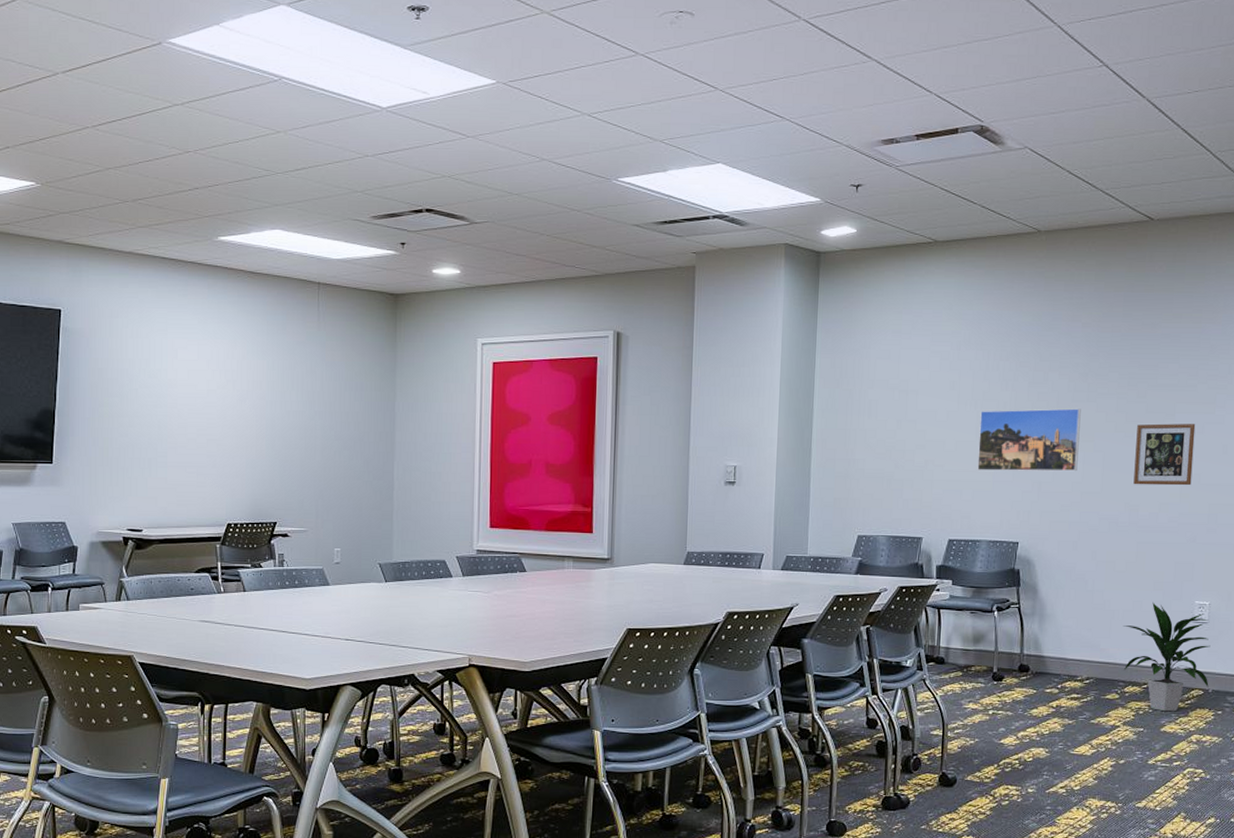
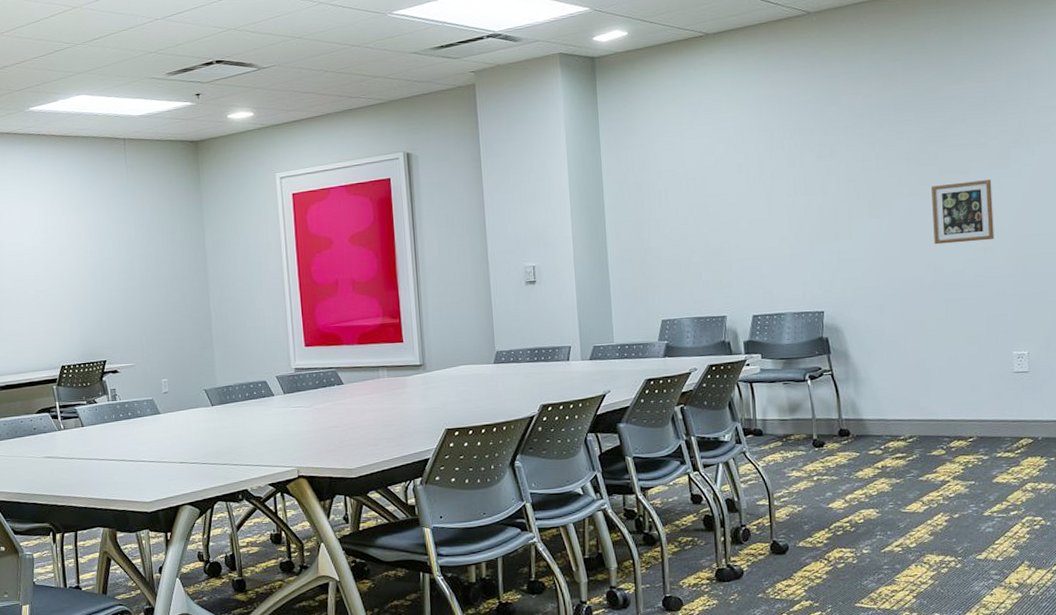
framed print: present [977,408,1081,472] -> none [770,177,875,246]
indoor plant: present [1122,602,1211,712] -> none [940,356,1038,463]

